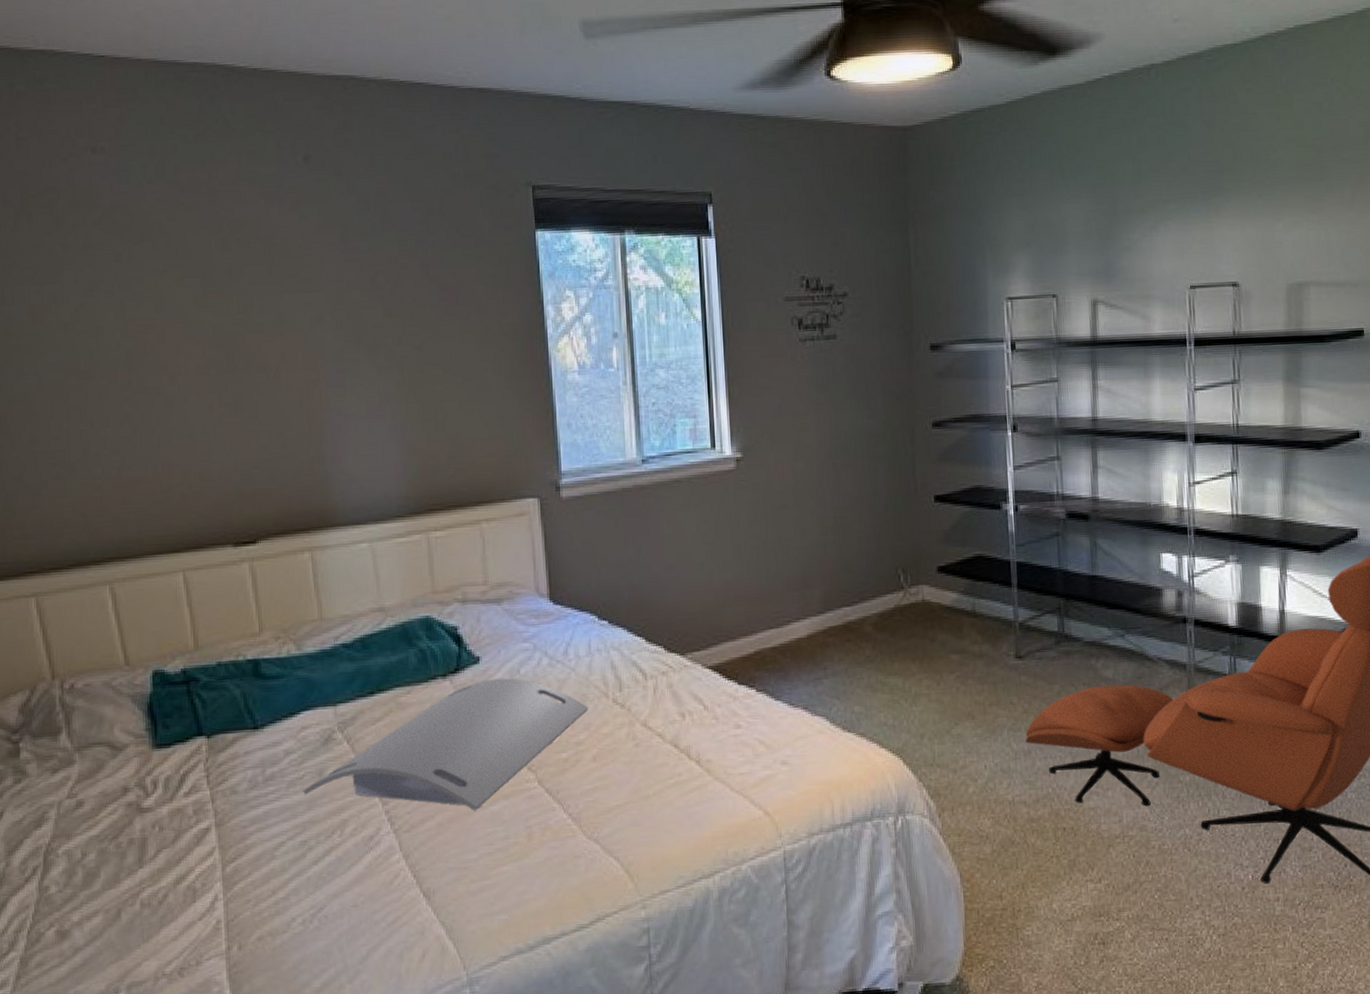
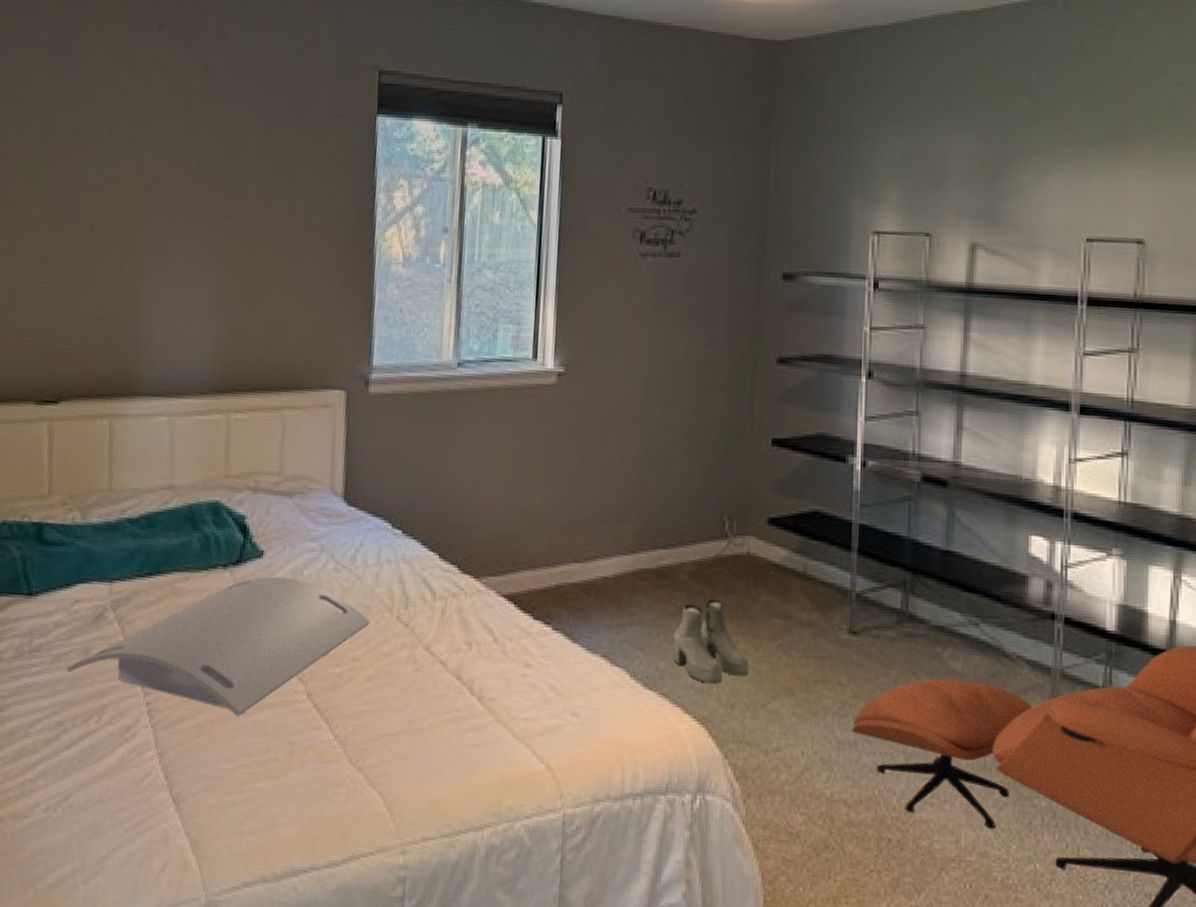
boots: none [865,644,934,719] -> present [673,598,749,684]

